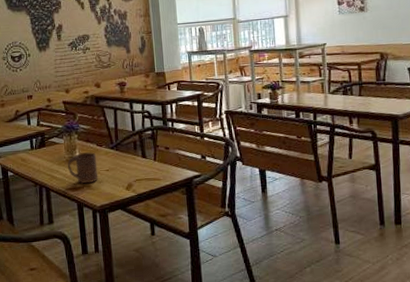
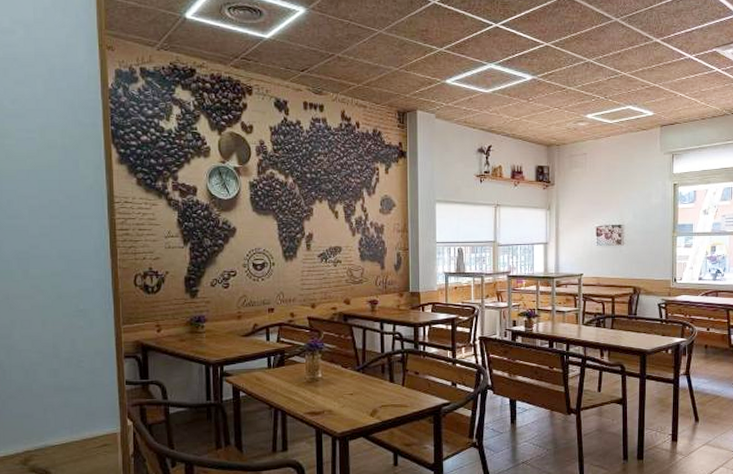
cup: present [68,152,99,184] -> none [308,374,341,409]

